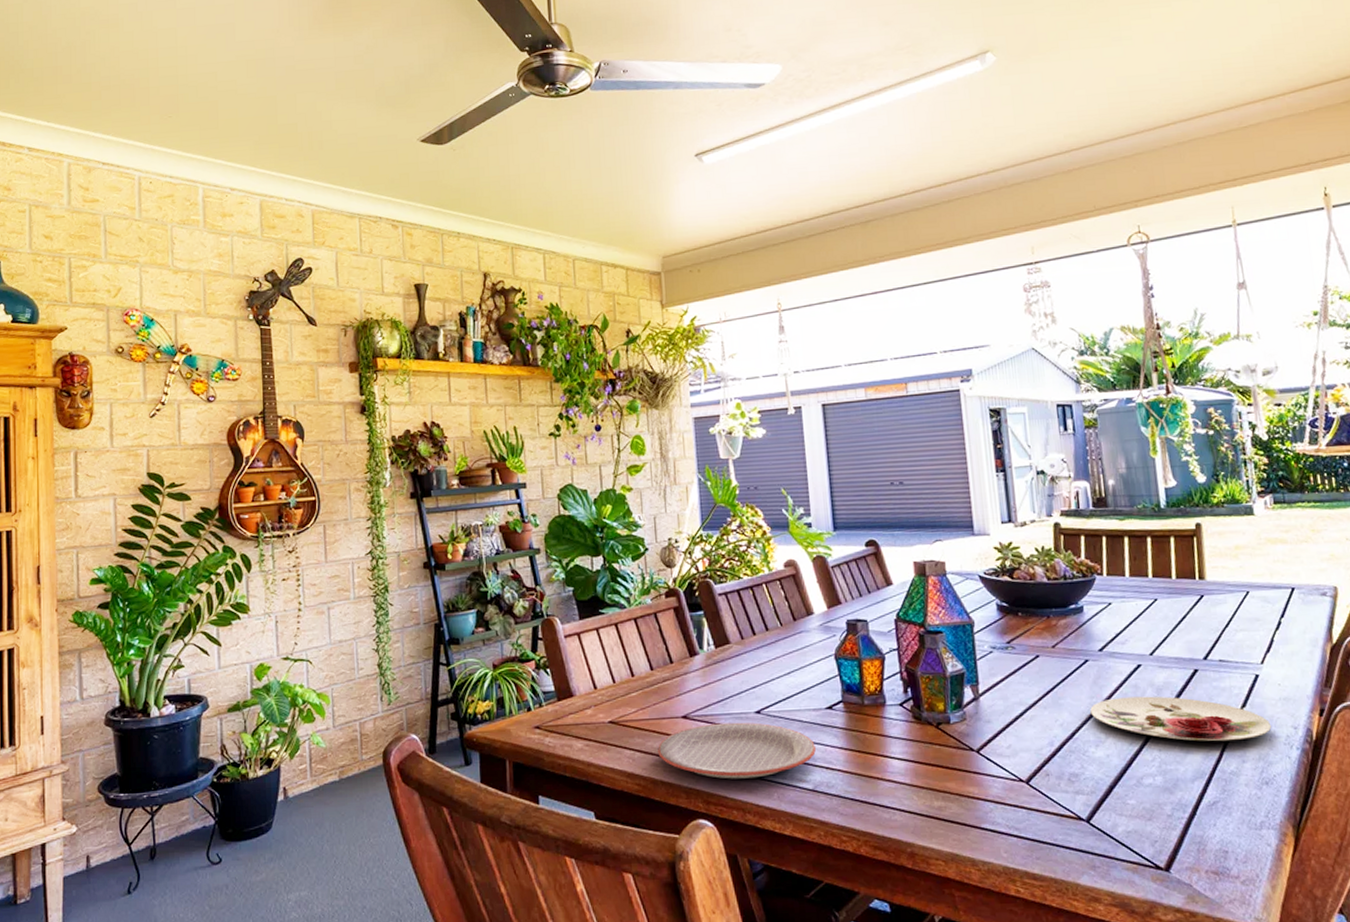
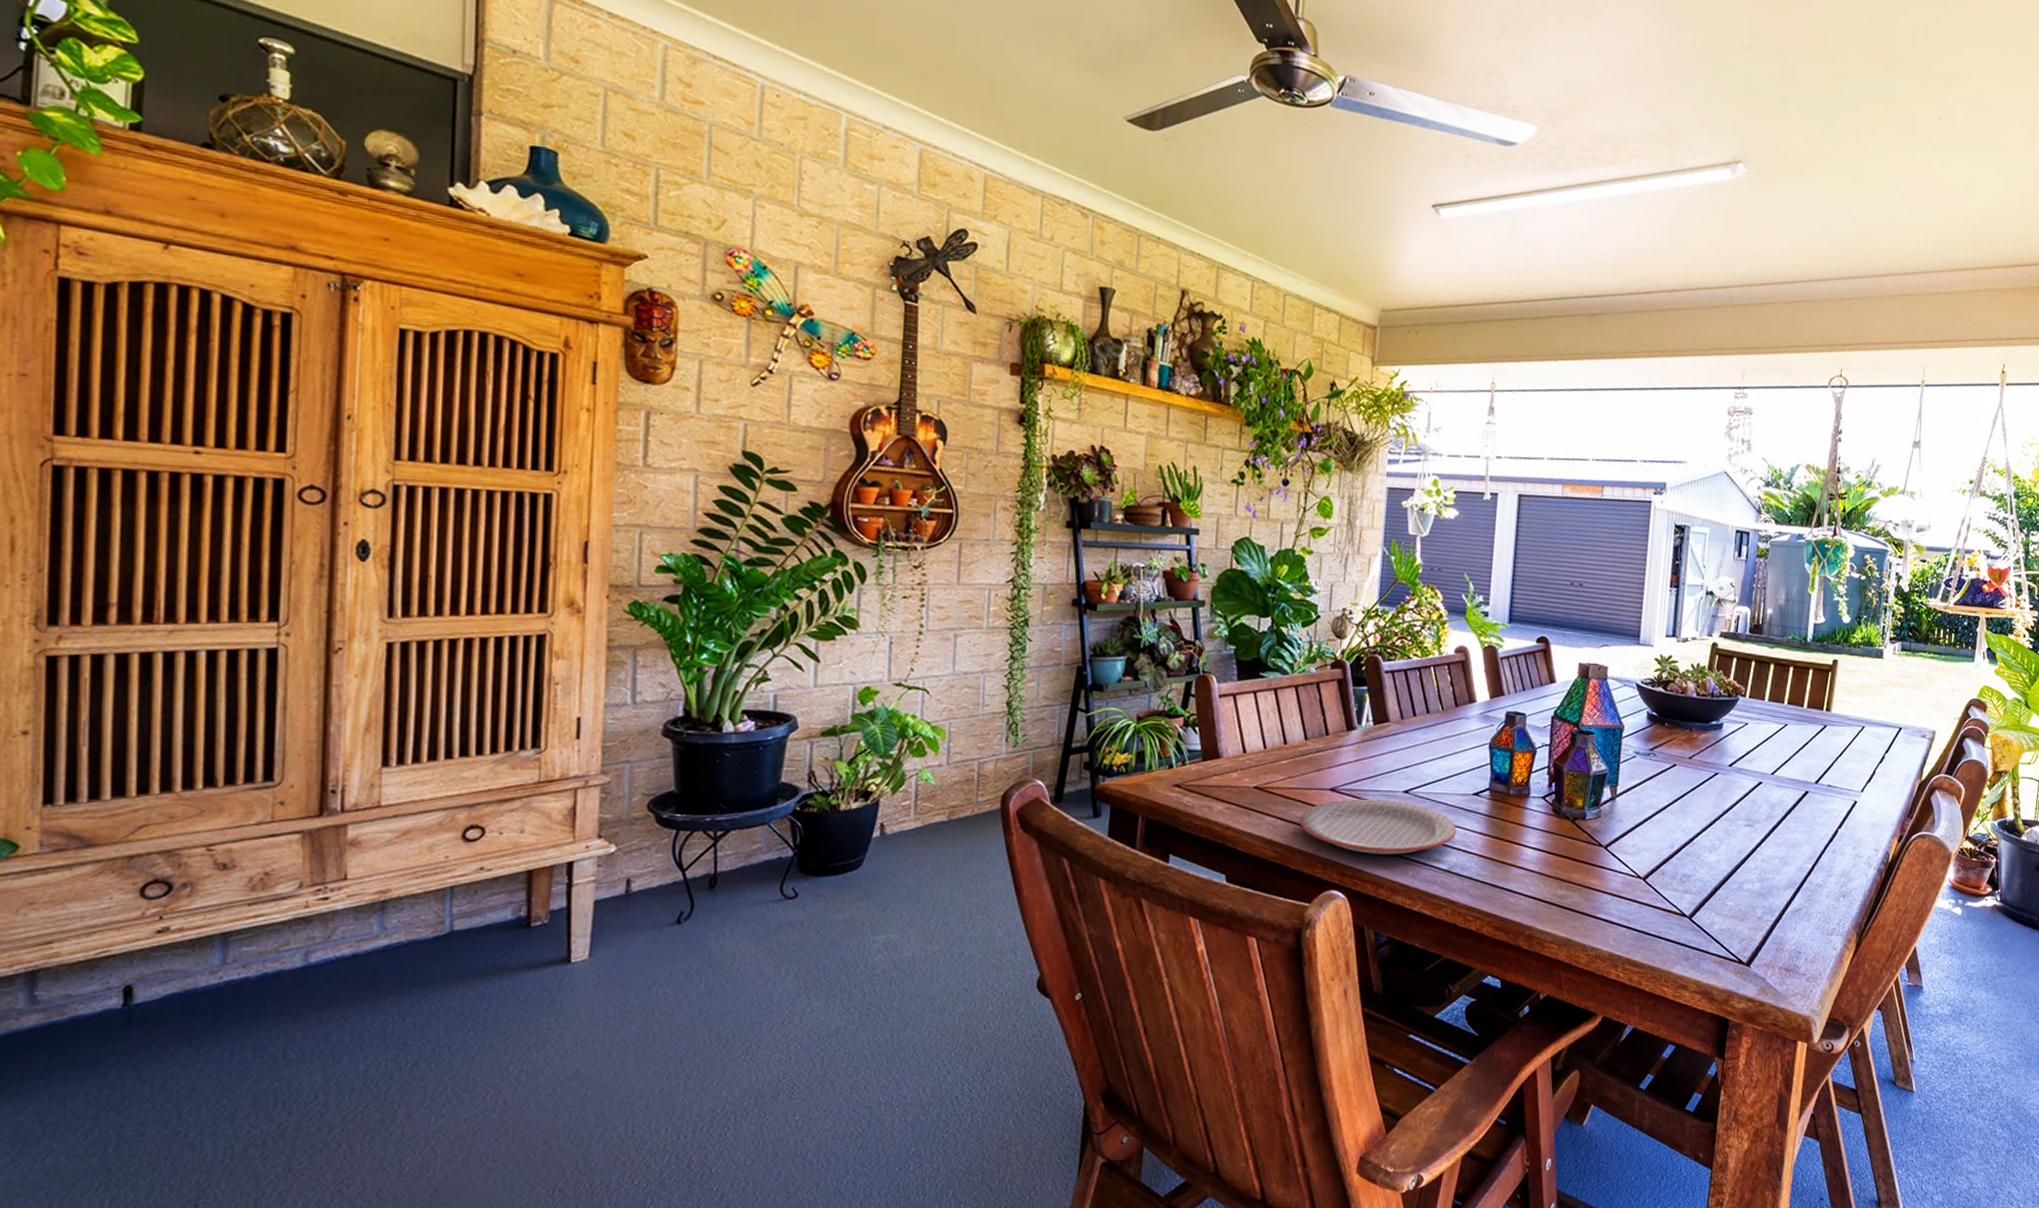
plate: present [1090,696,1272,742] -> none [1711,810,1858,857]

